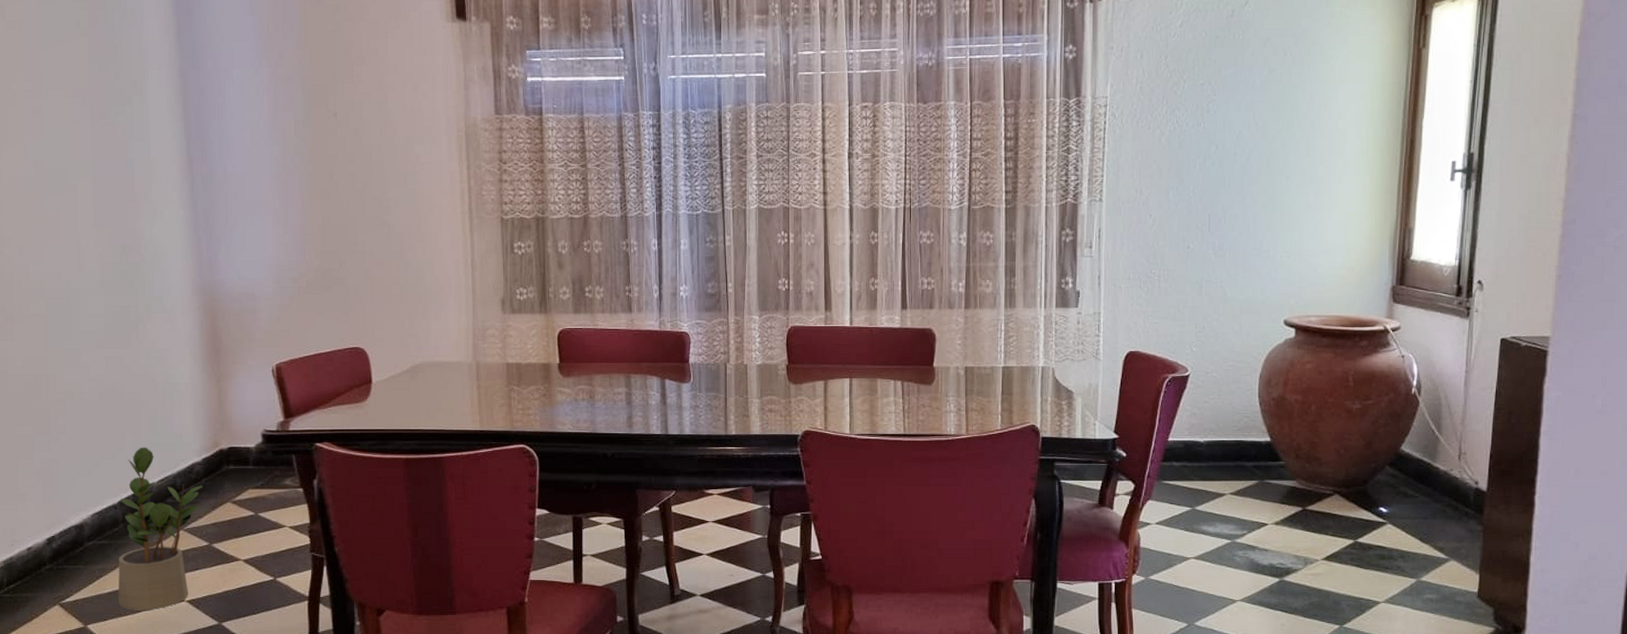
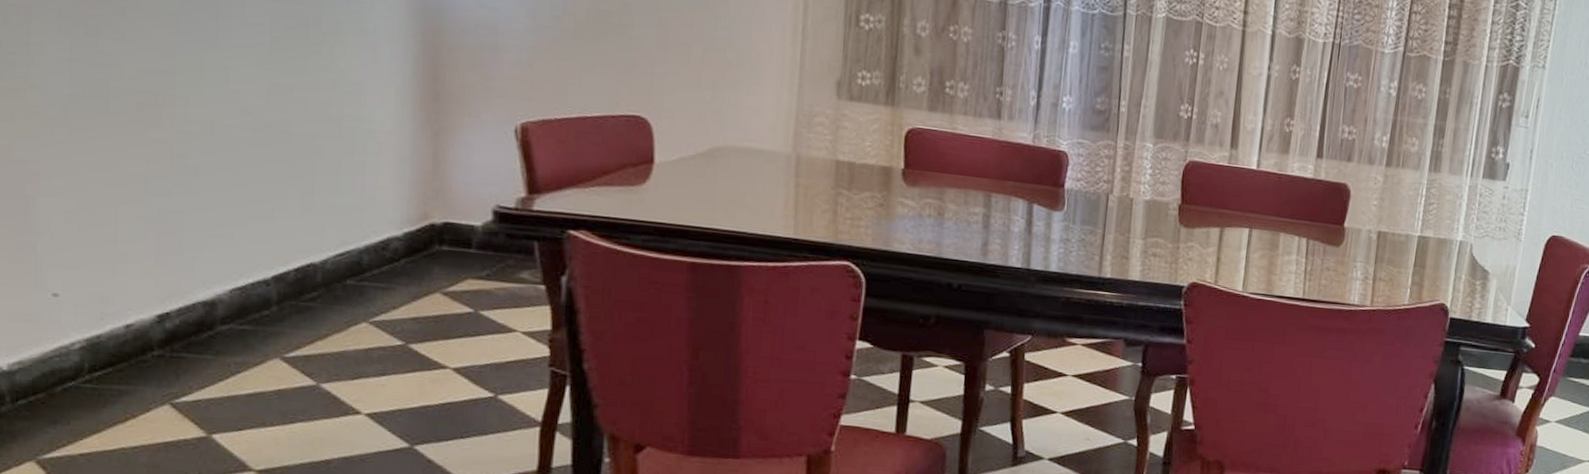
potted plant: present [118,447,202,611] -> none [261,208,401,422]

